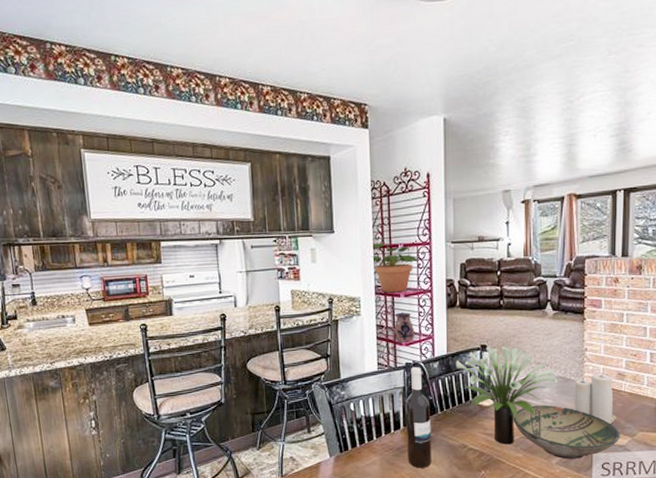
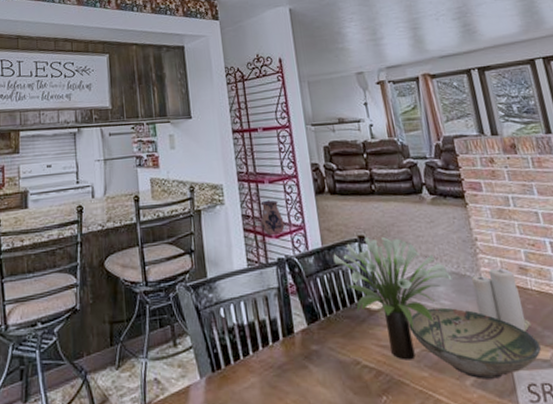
potted plant: present [371,239,419,293] -> none [231,123,280,180]
wine bottle: present [405,367,432,468] -> none [281,263,322,393]

